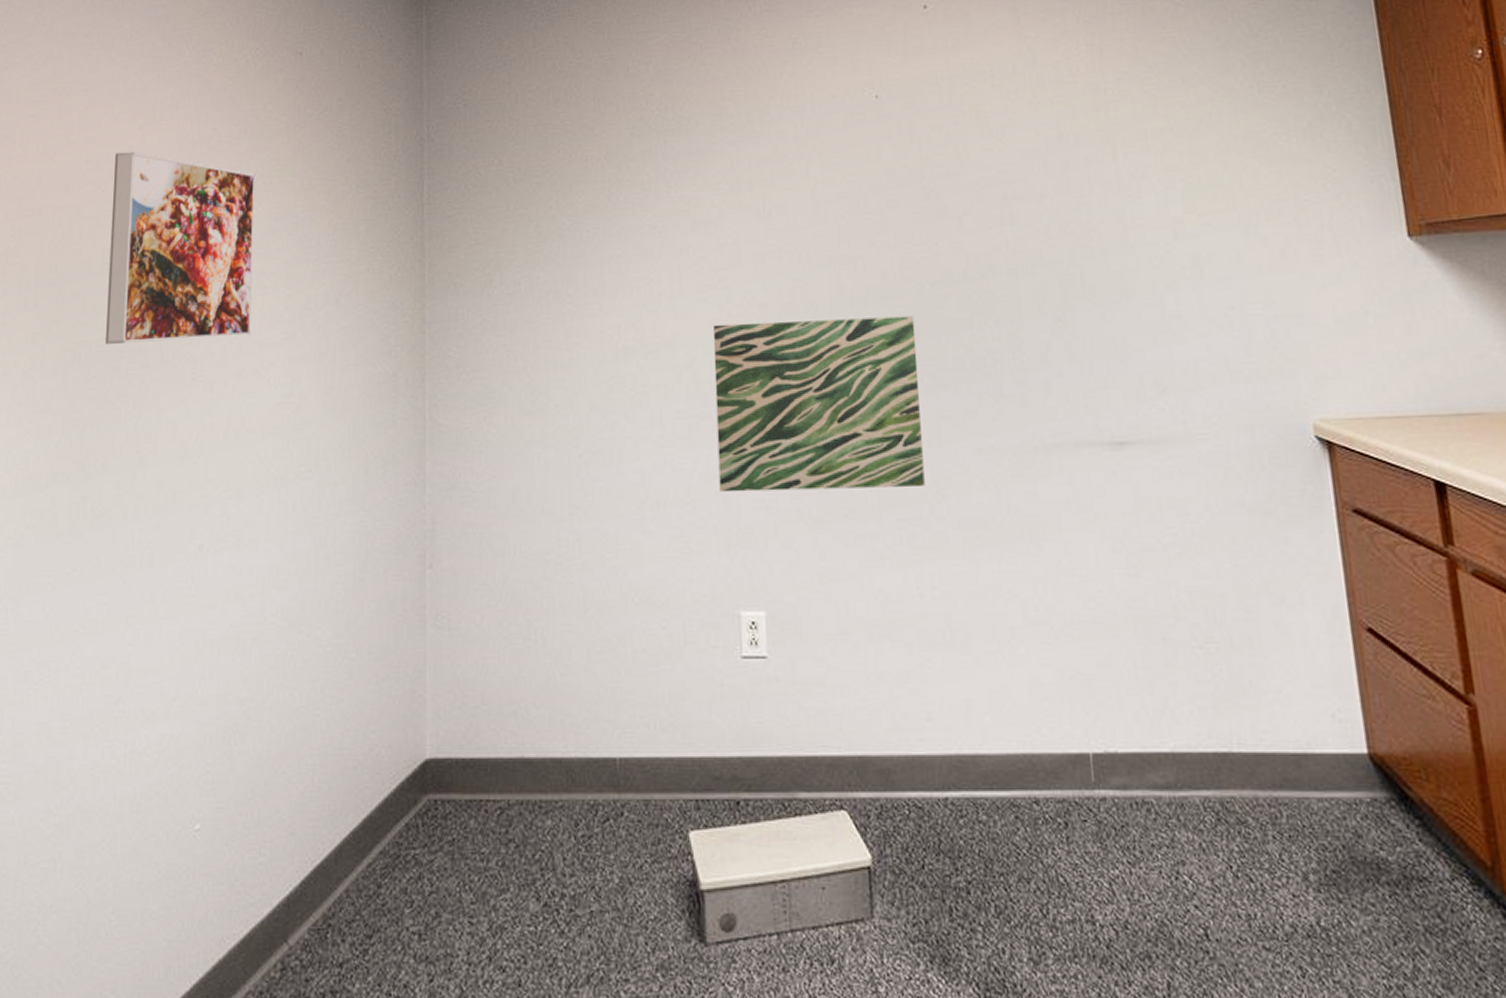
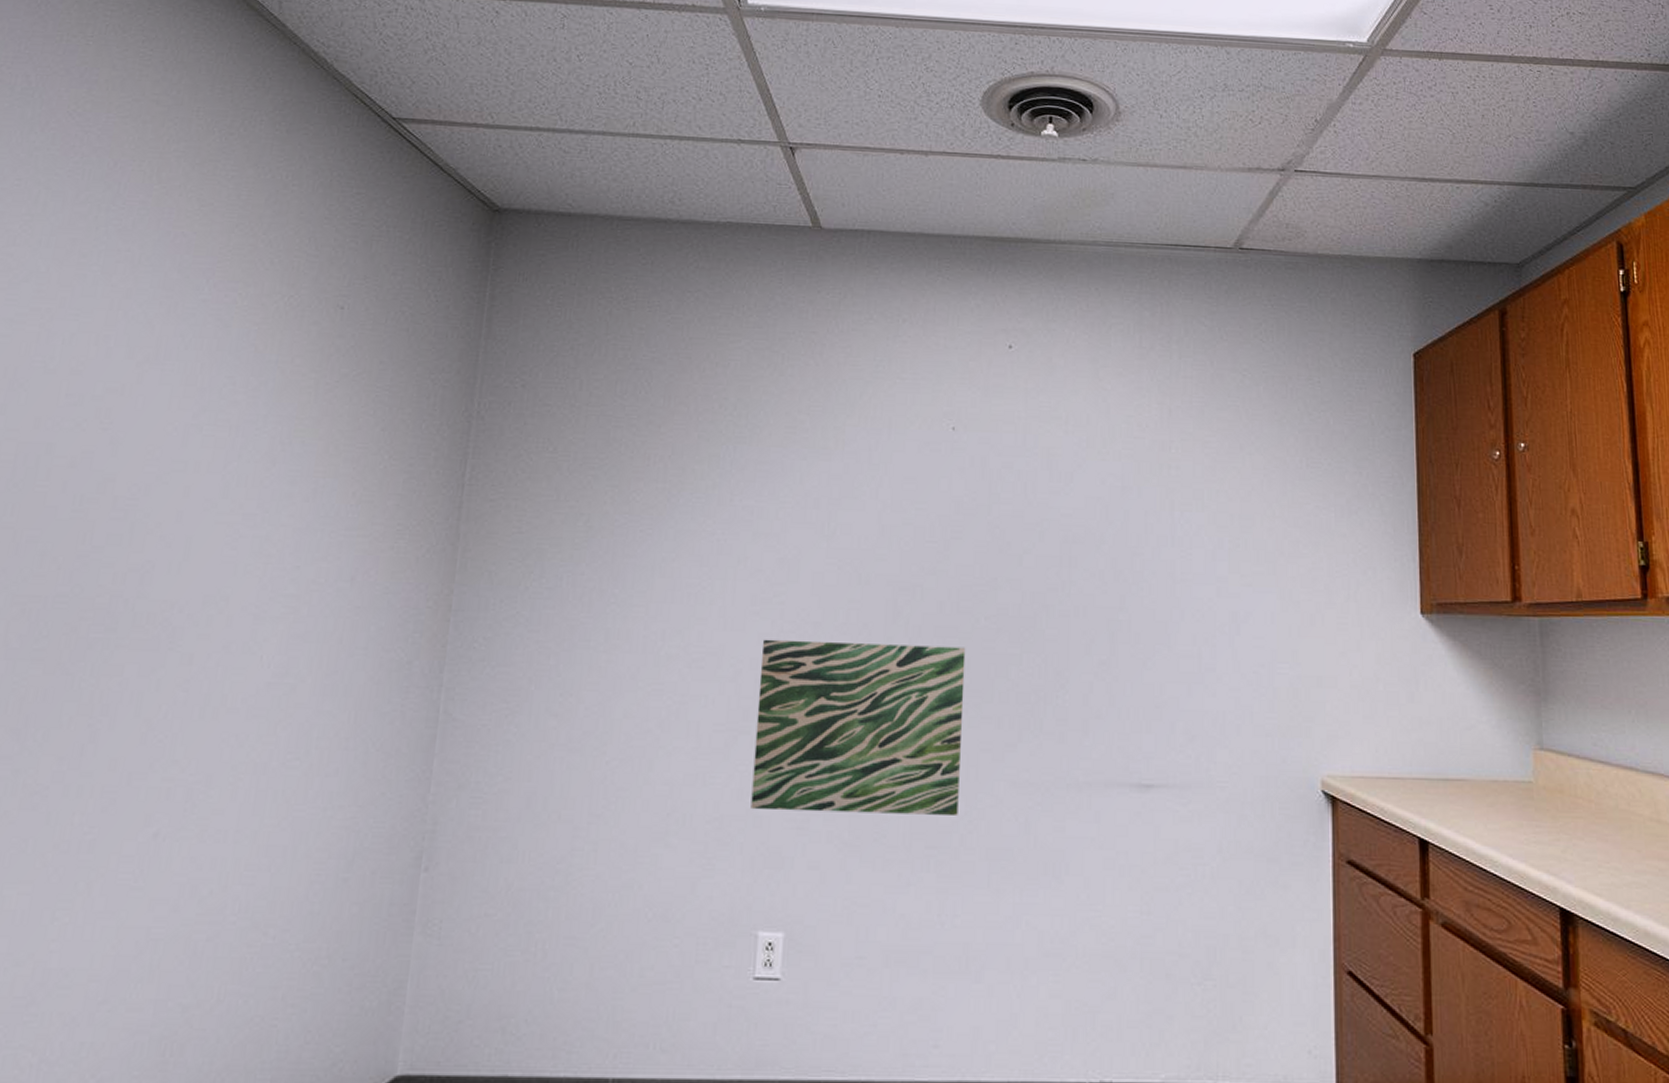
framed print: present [104,151,256,344] -> none [64,389,273,607]

